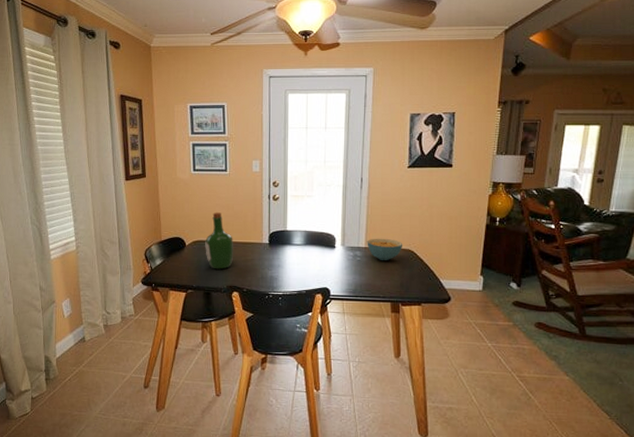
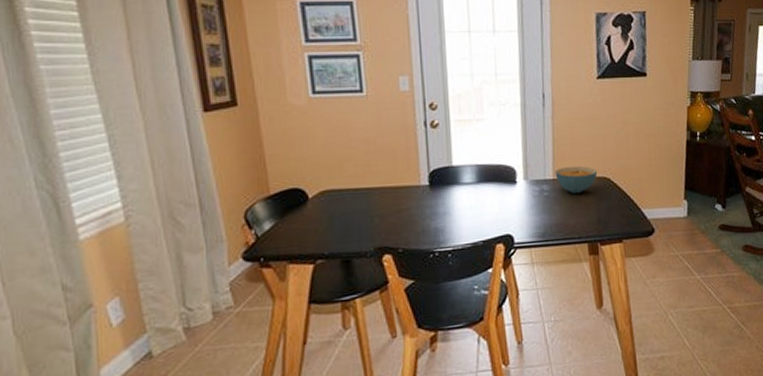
wine bottle: present [205,212,233,270] -> none [338,149,380,228]

